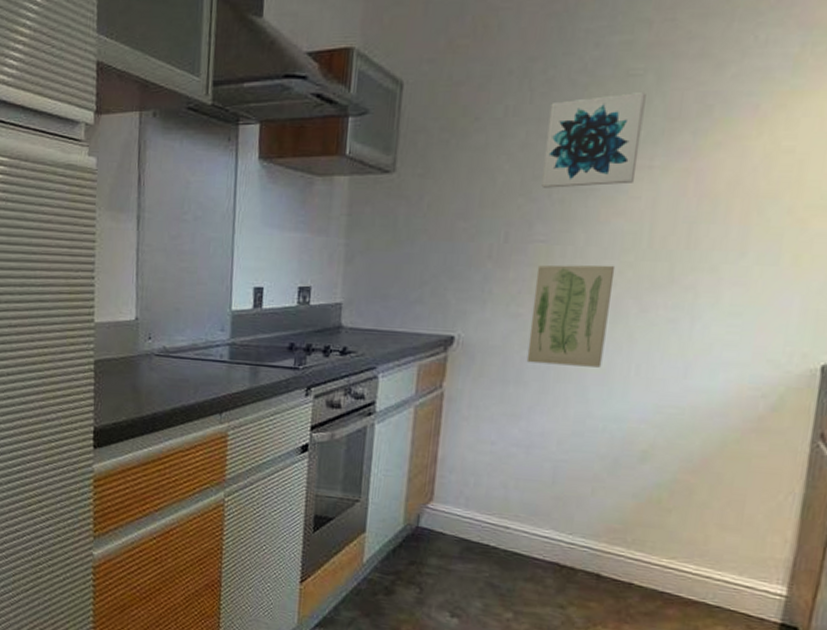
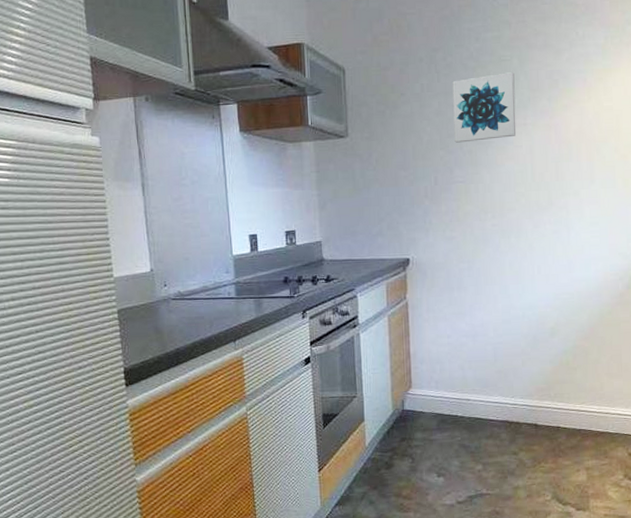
wall art: present [526,264,616,368] -> none [460,196,515,273]

